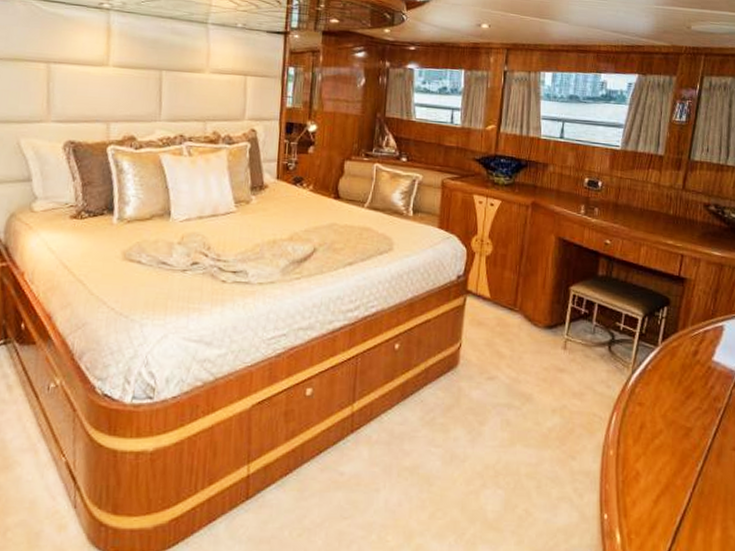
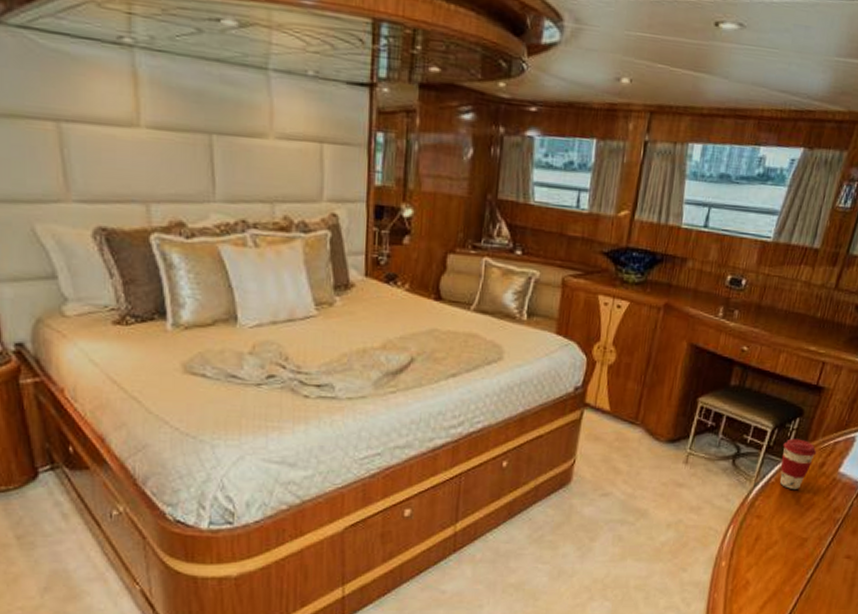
coffee cup: none [655,326,688,377] -> present [780,438,817,489]

